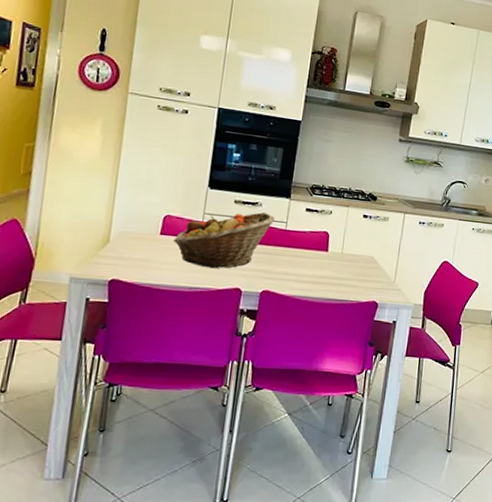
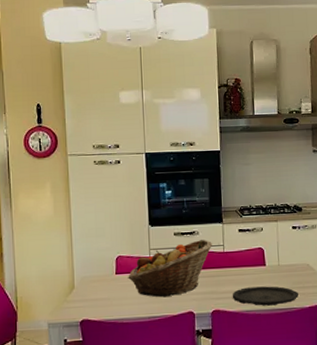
plate: none [286,271,357,295] -> present [232,286,298,306]

